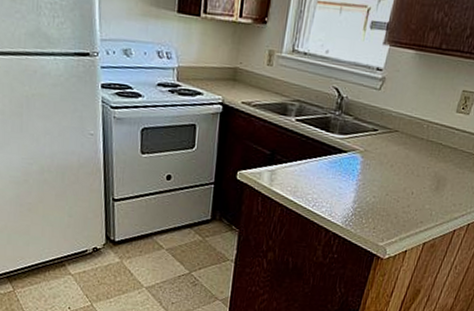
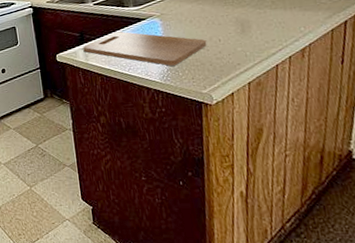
cutting board: none [270,159,400,211] -> present [83,31,207,66]

